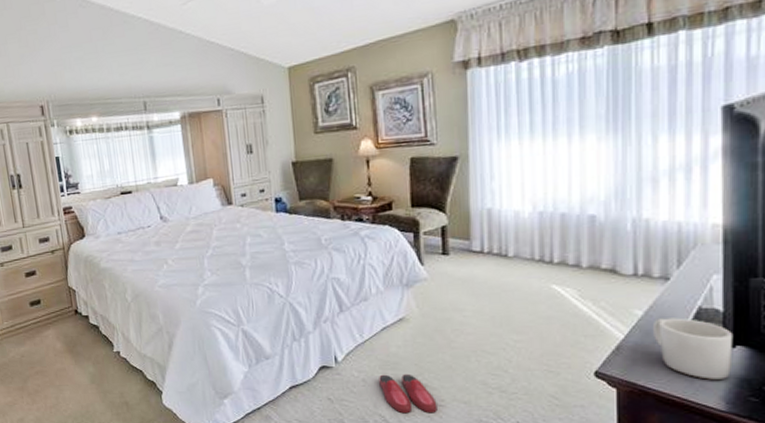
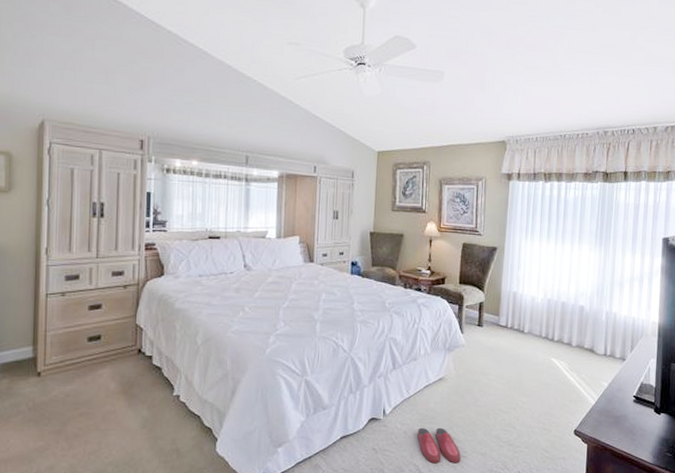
mug: present [654,317,734,381] -> none [613,390,660,440]

